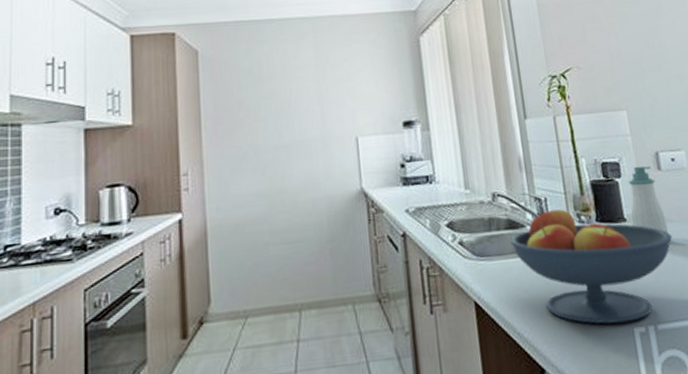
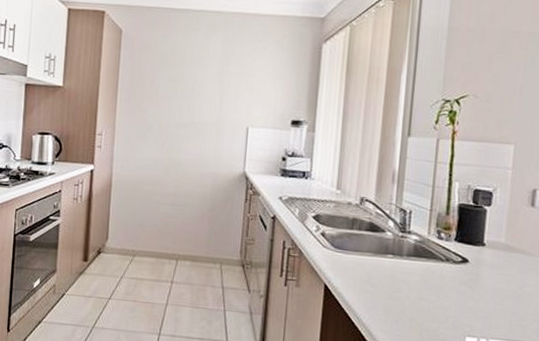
fruit bowl: present [510,208,673,324] -> none [368,219,528,332]
soap bottle: present [628,166,668,233] -> none [488,199,526,264]

